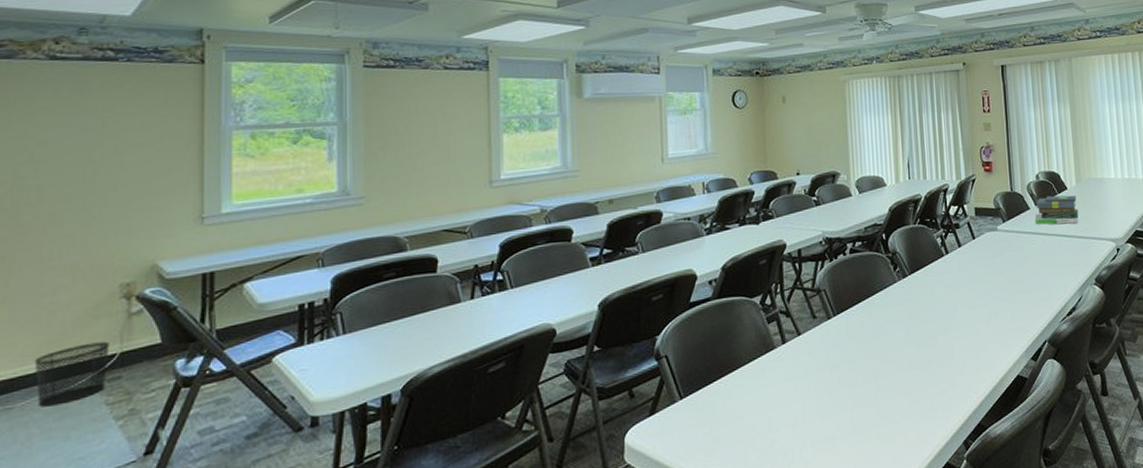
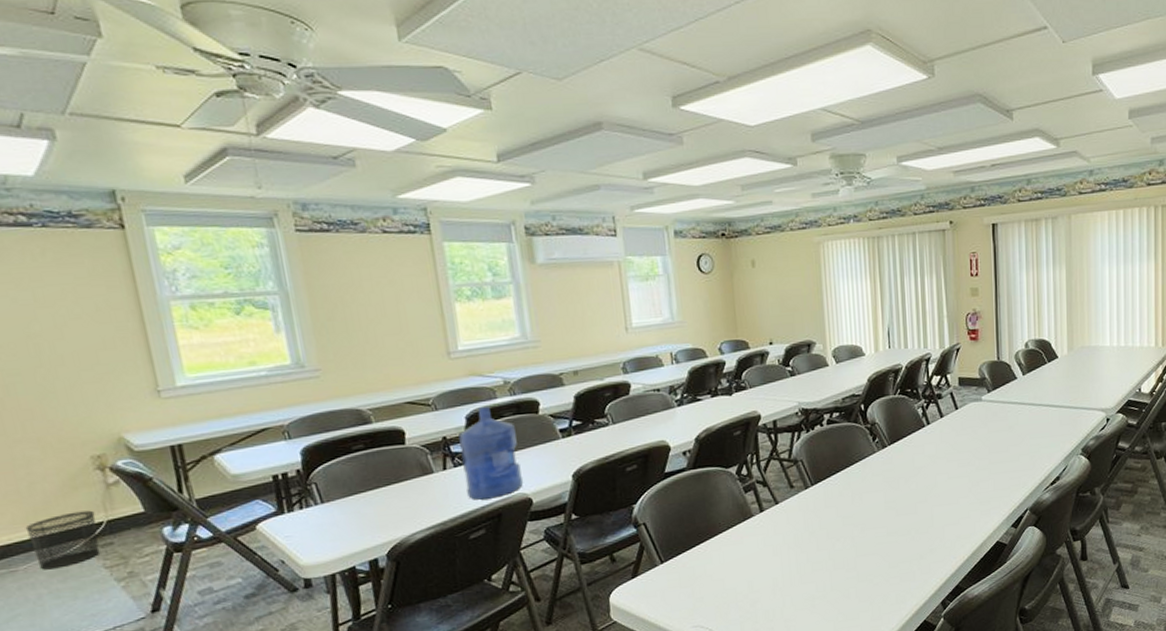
water jug: none [490,233,550,331] -> present [458,405,524,500]
books: present [1035,195,1079,225] -> none [1023,364,1069,395]

